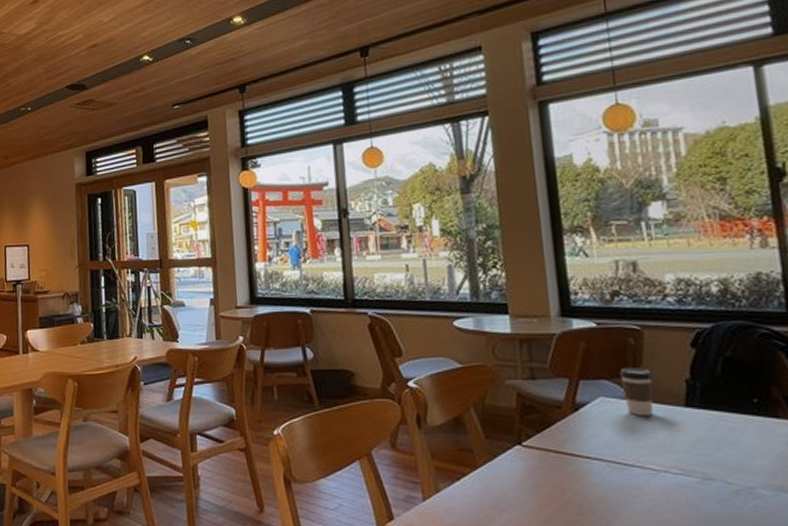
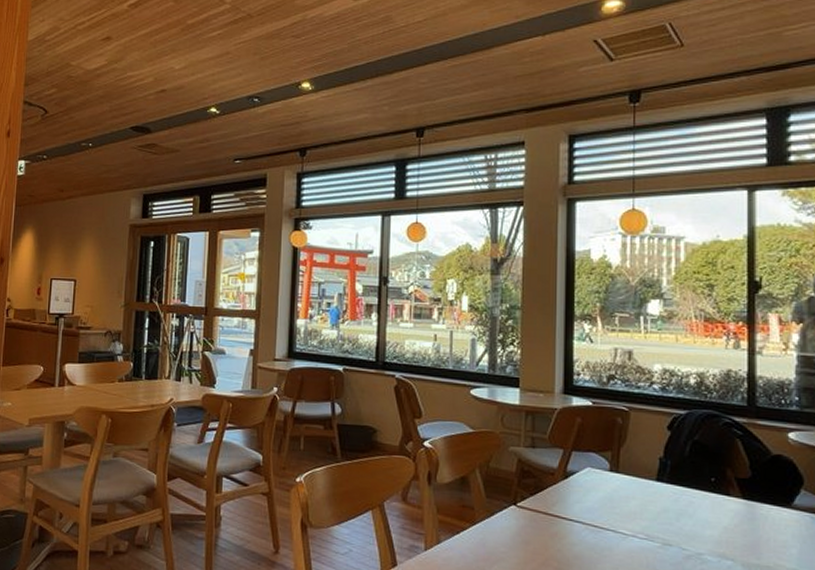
coffee cup: present [619,368,654,417] -> none [606,443,633,488]

